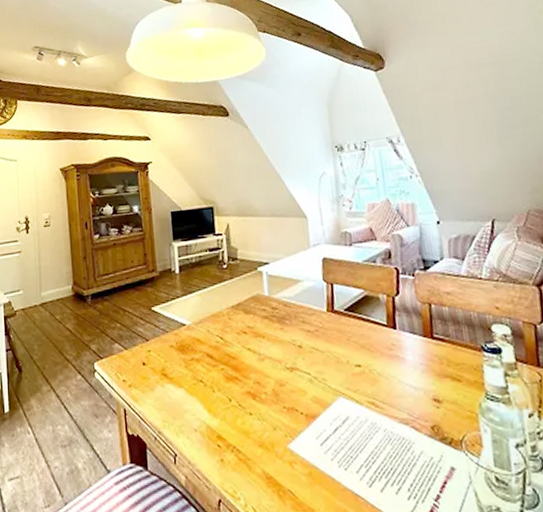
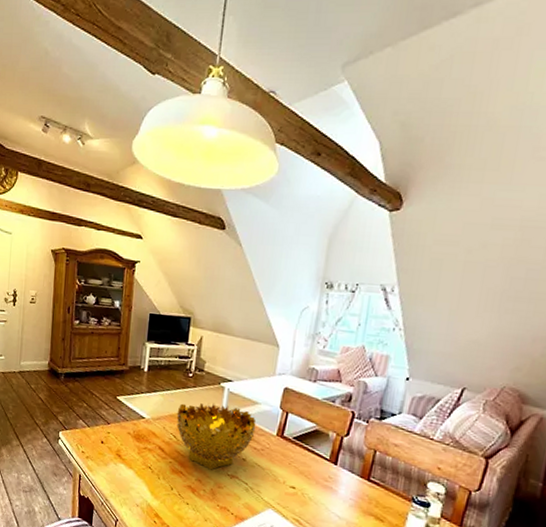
decorative bowl: none [218,290,305,367] -> present [176,403,256,470]

